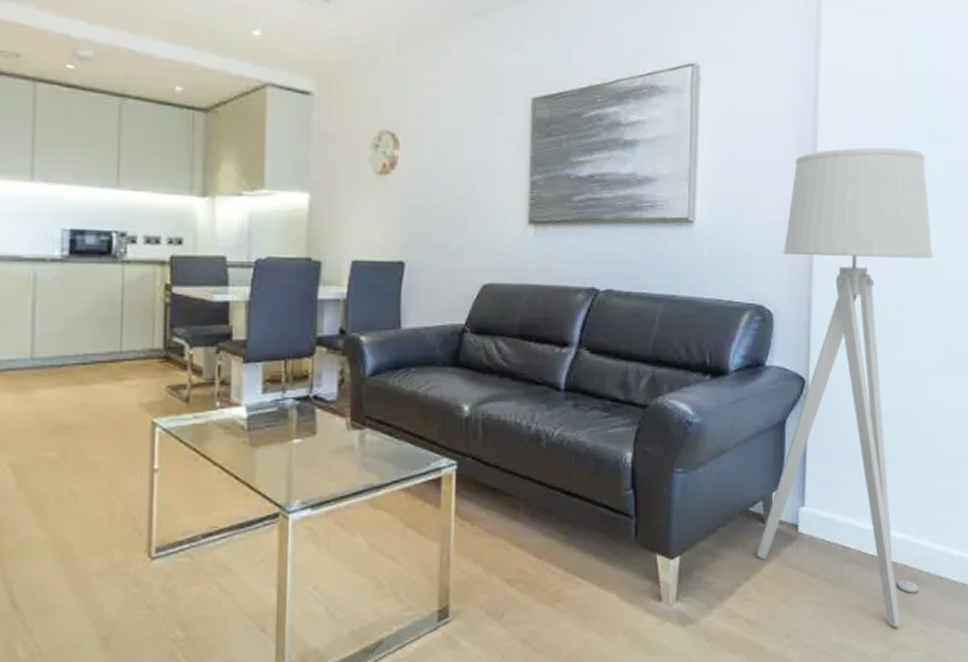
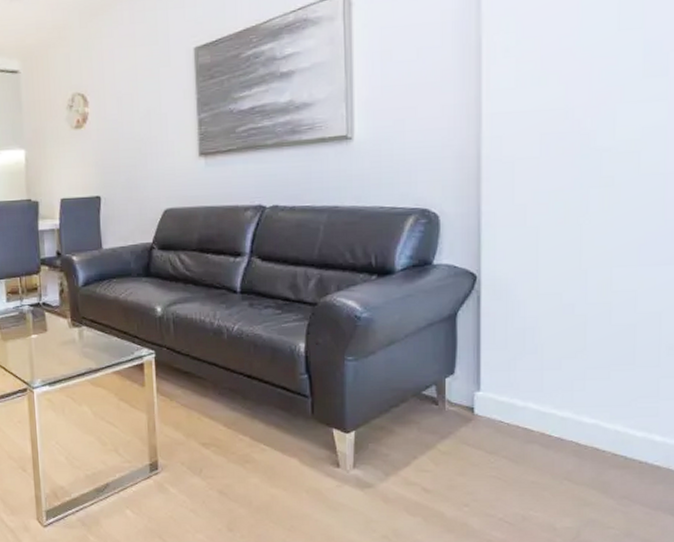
floor lamp: present [757,147,933,628] -> none [431,38,625,505]

